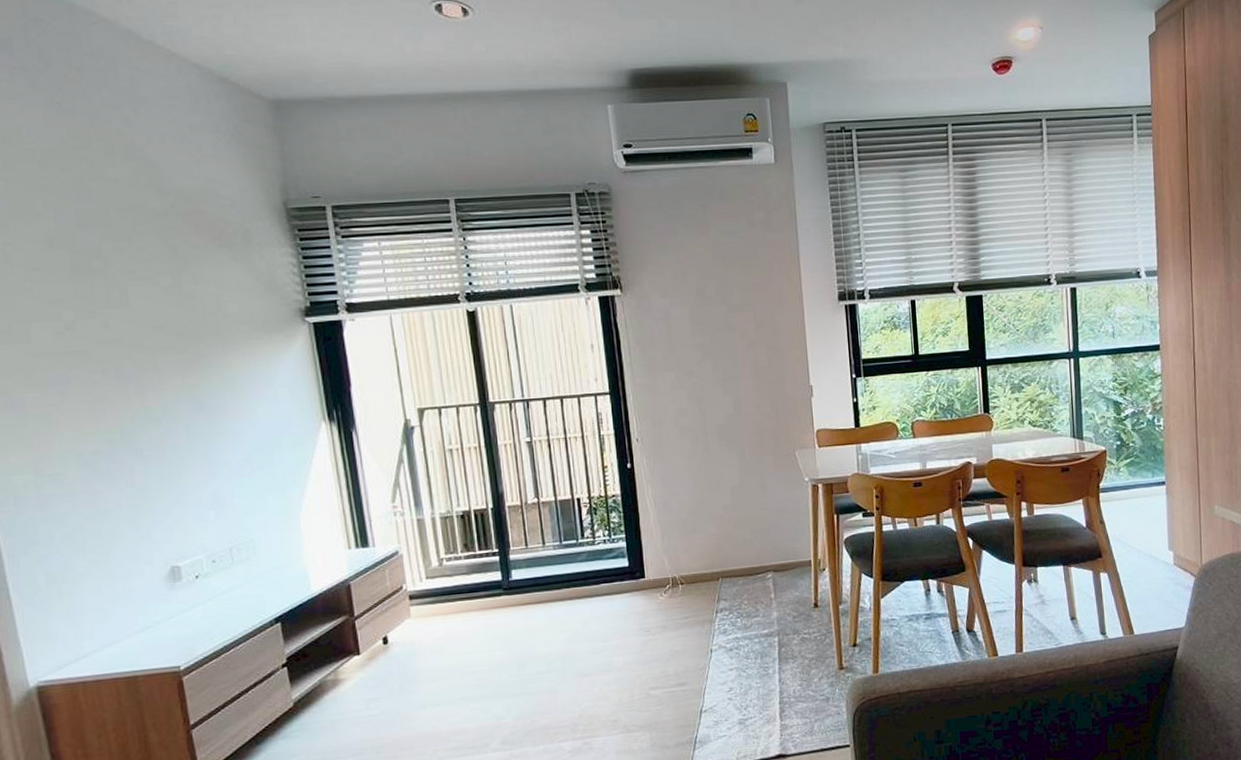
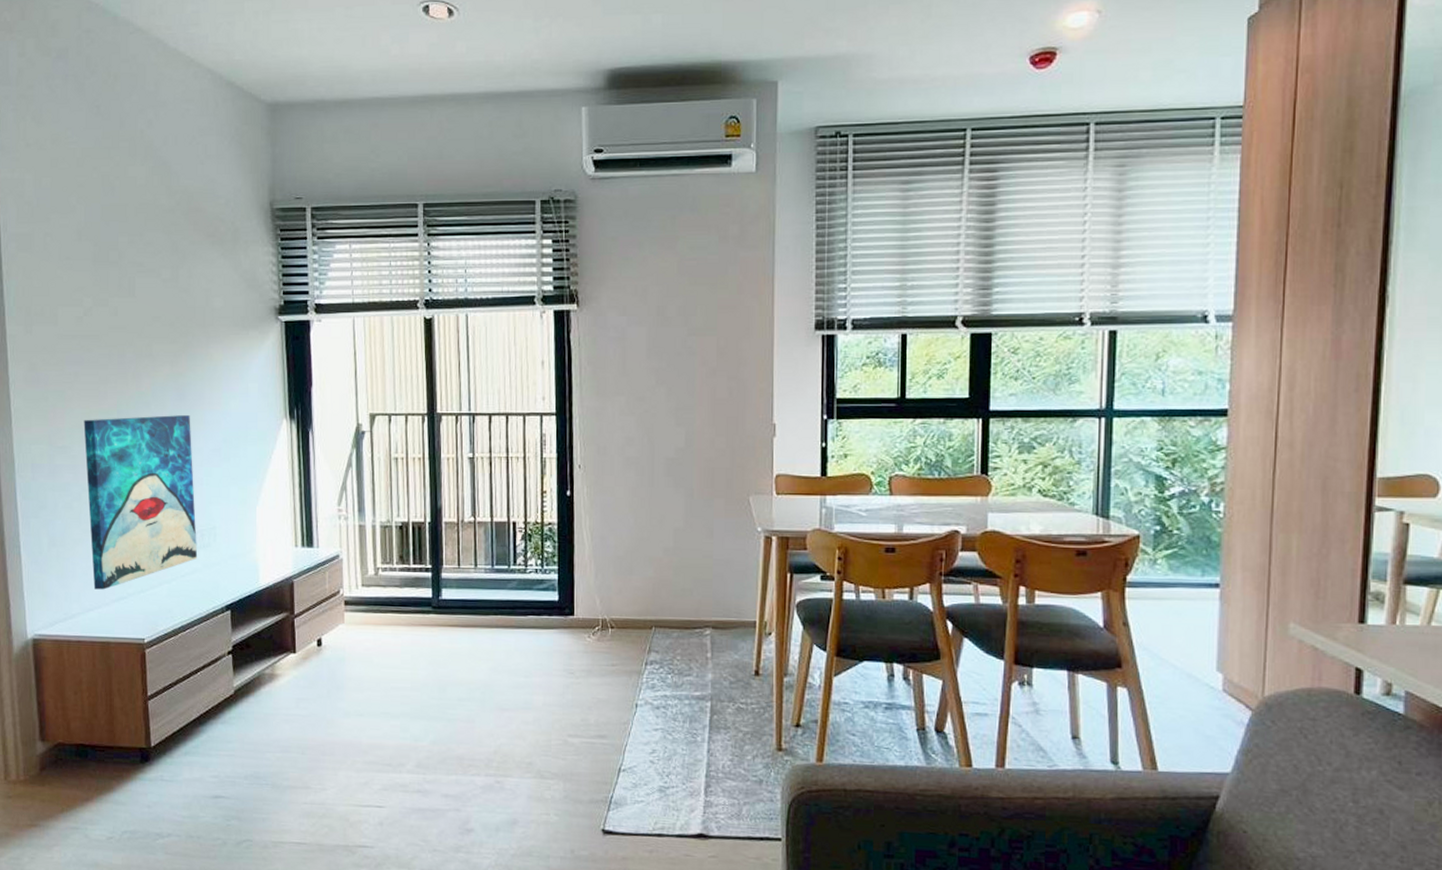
wall art: none [77,427,236,623] -> present [83,415,198,590]

